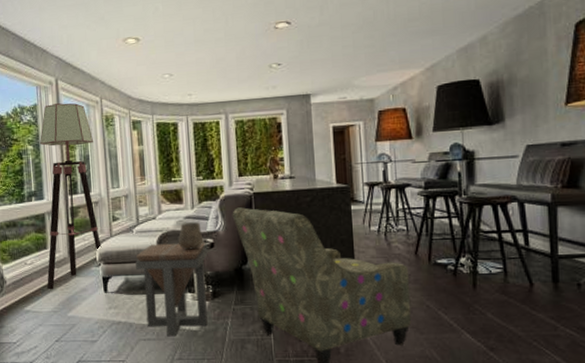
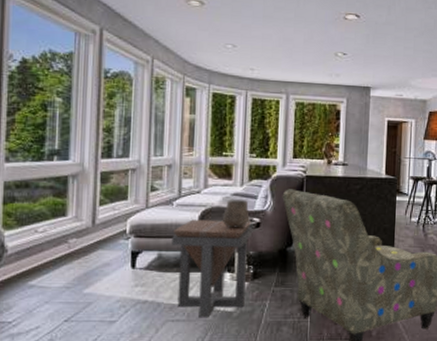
floor lamp: present [39,103,102,290] -> none [61,55,138,263]

